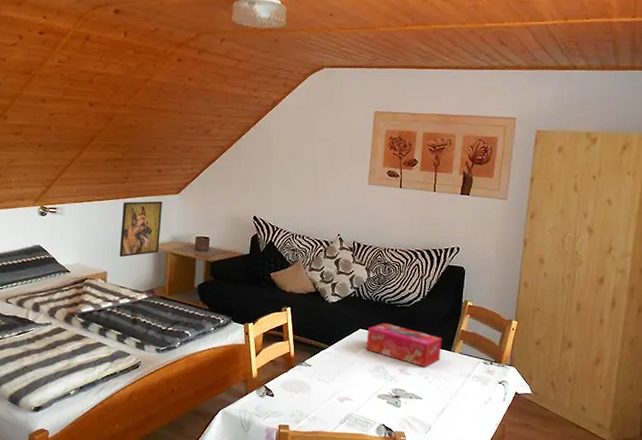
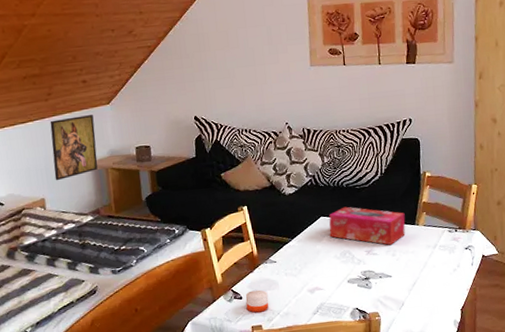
candle: none [276,390,299,413] -> present [245,290,269,313]

